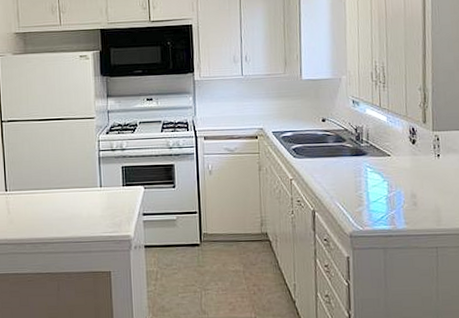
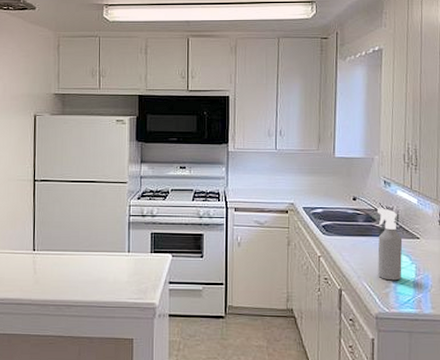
spray bottle: none [347,127,374,199] -> present [378,208,403,281]

